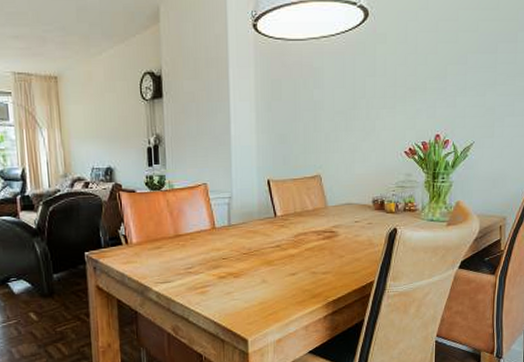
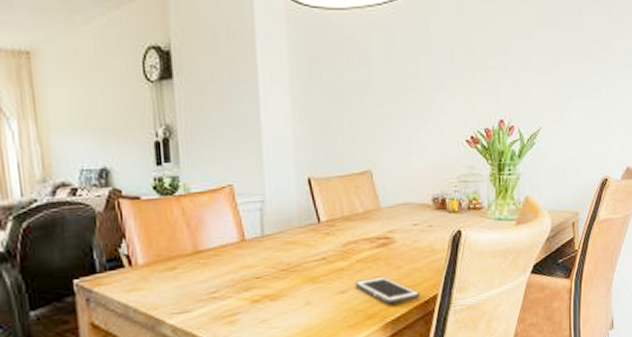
cell phone: none [304,263,358,287] -> present [355,276,420,305]

